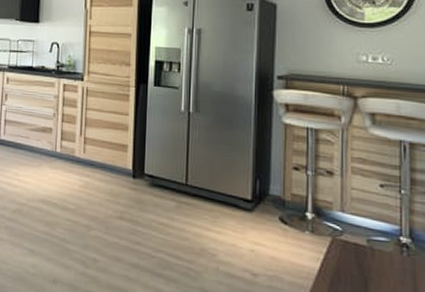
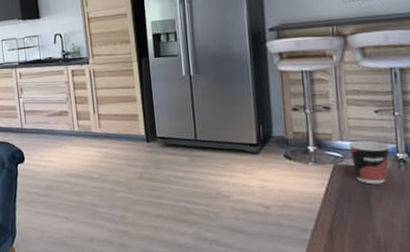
cup: none [350,215,394,269] -> present [349,140,391,184]

